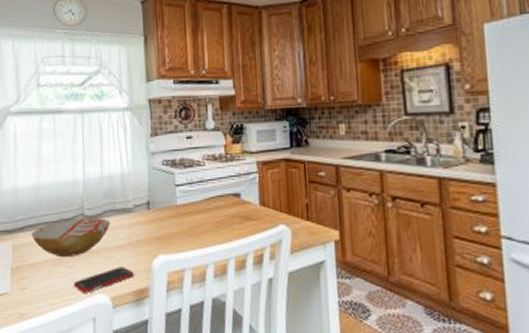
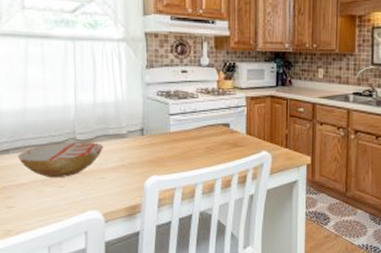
cell phone: present [73,267,134,293] -> none [64,186,127,210]

